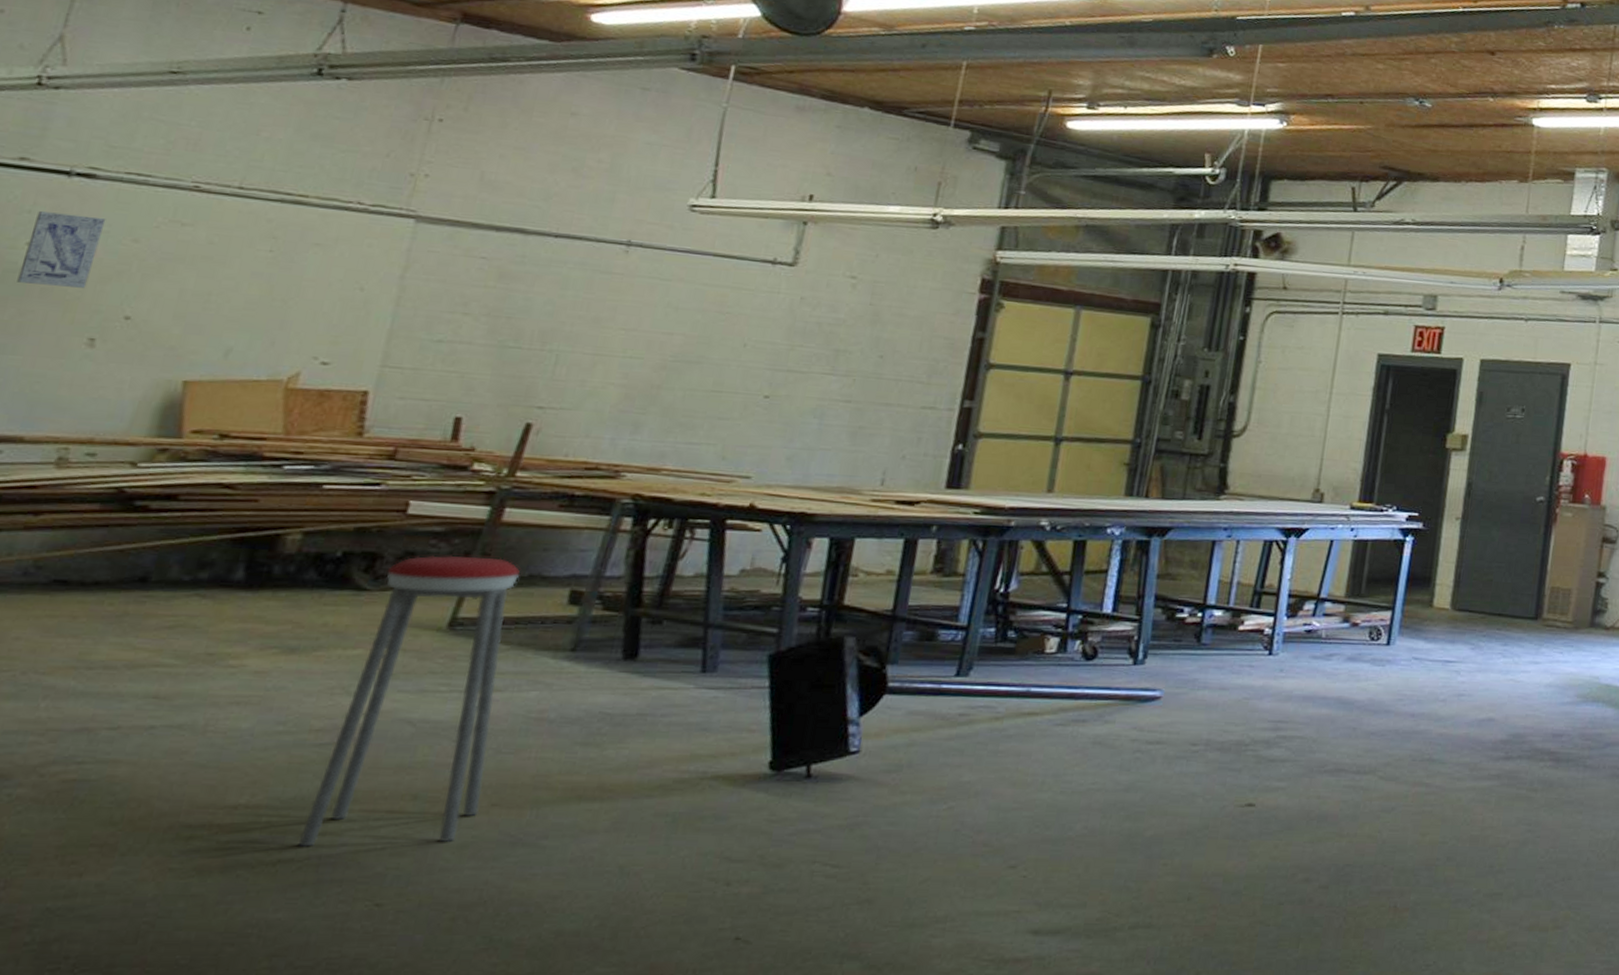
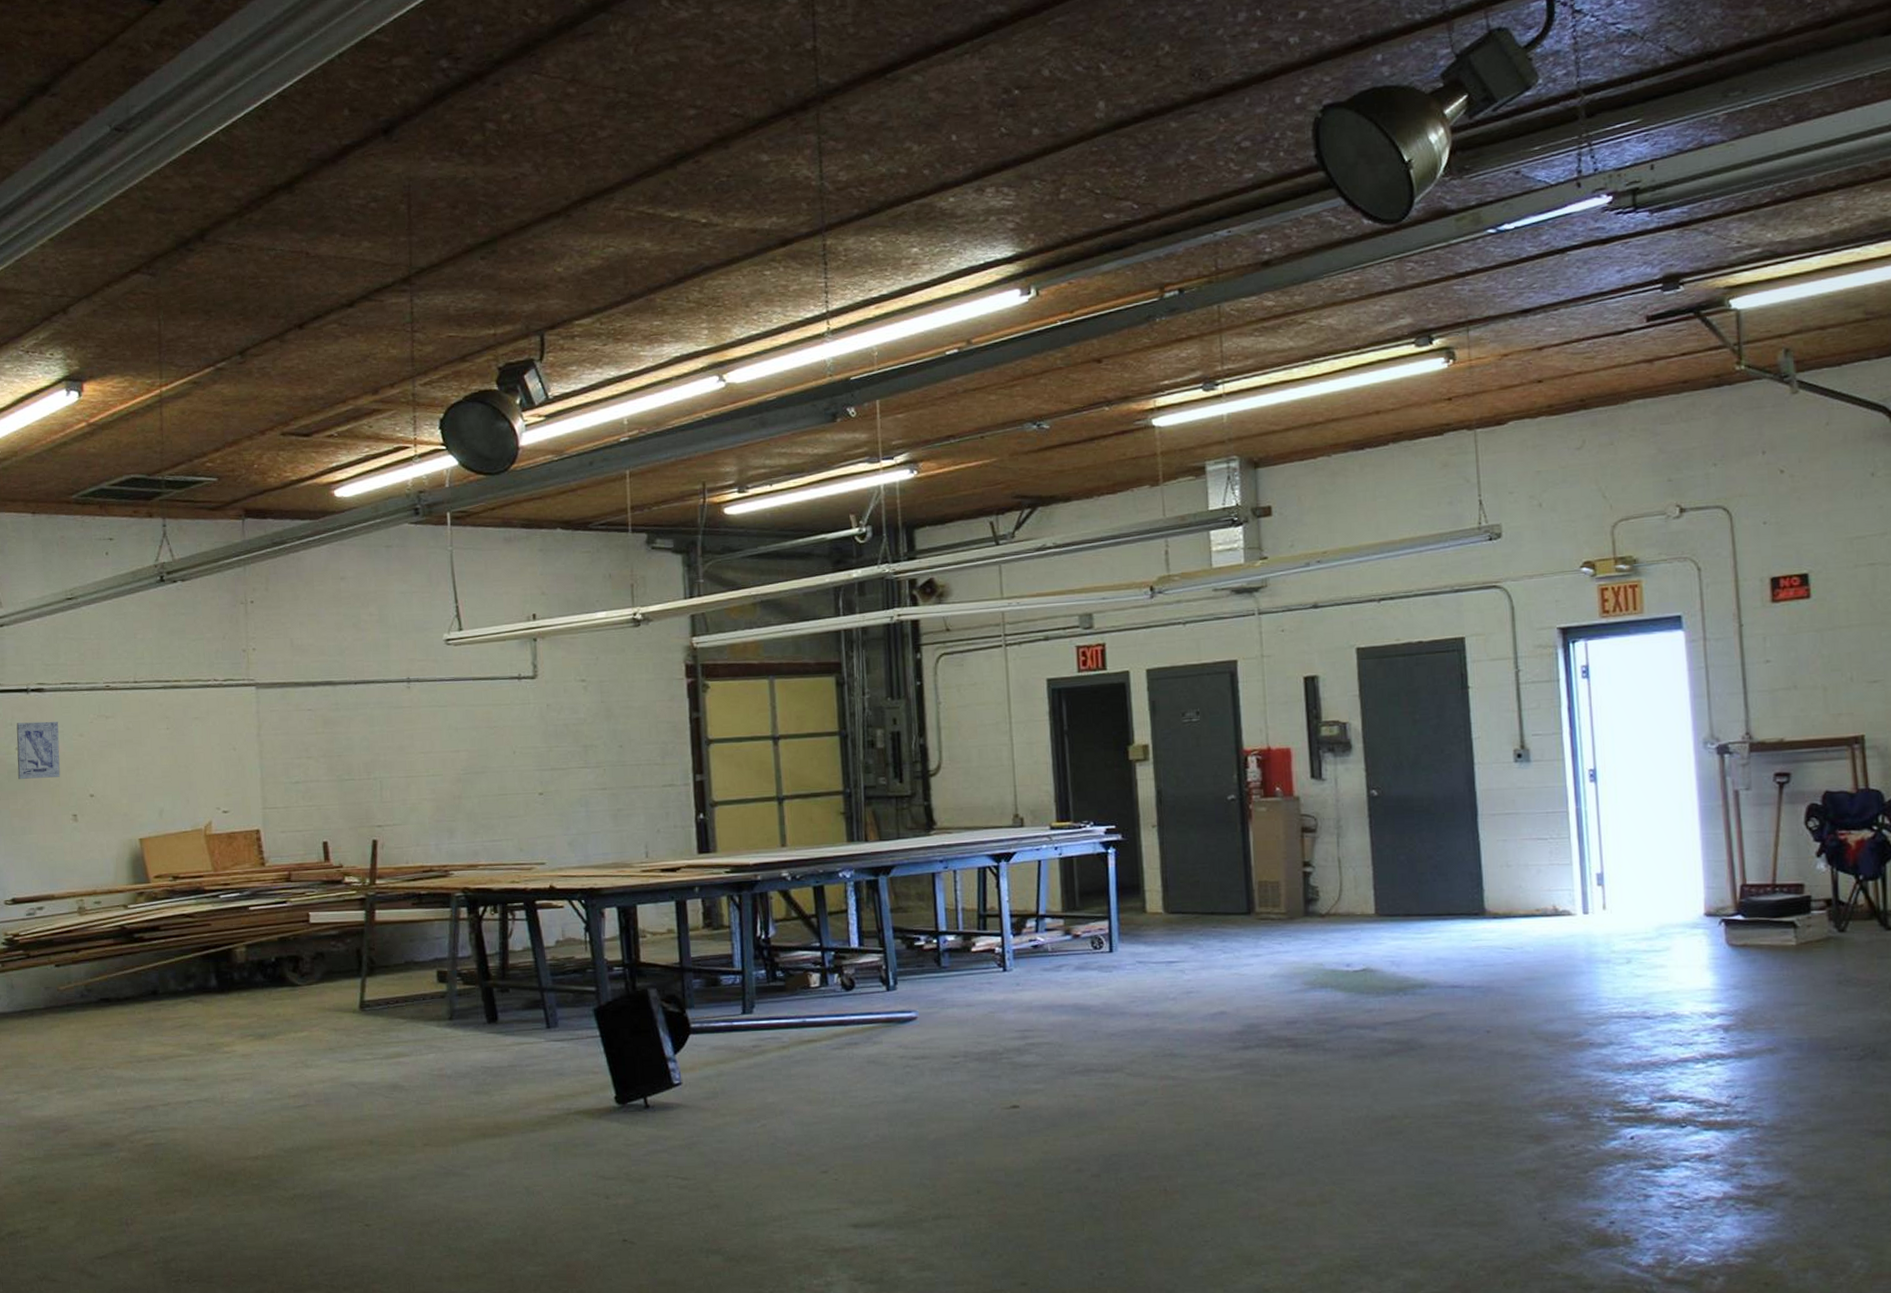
music stool: present [297,555,520,847] -> none [303,950,418,1184]

